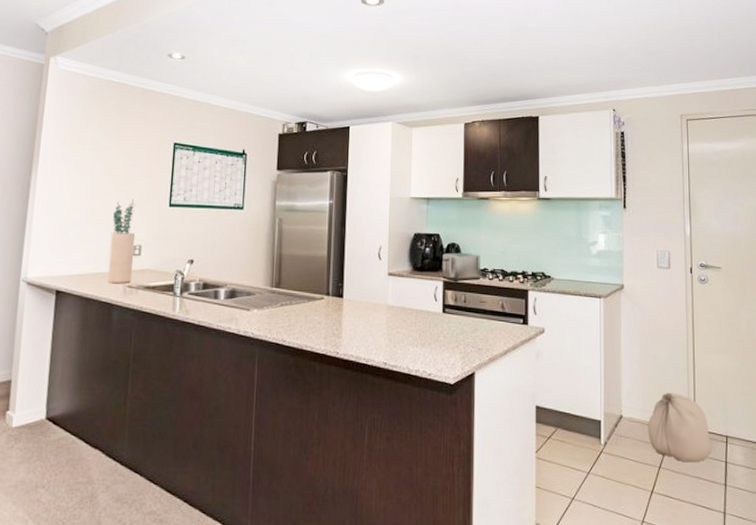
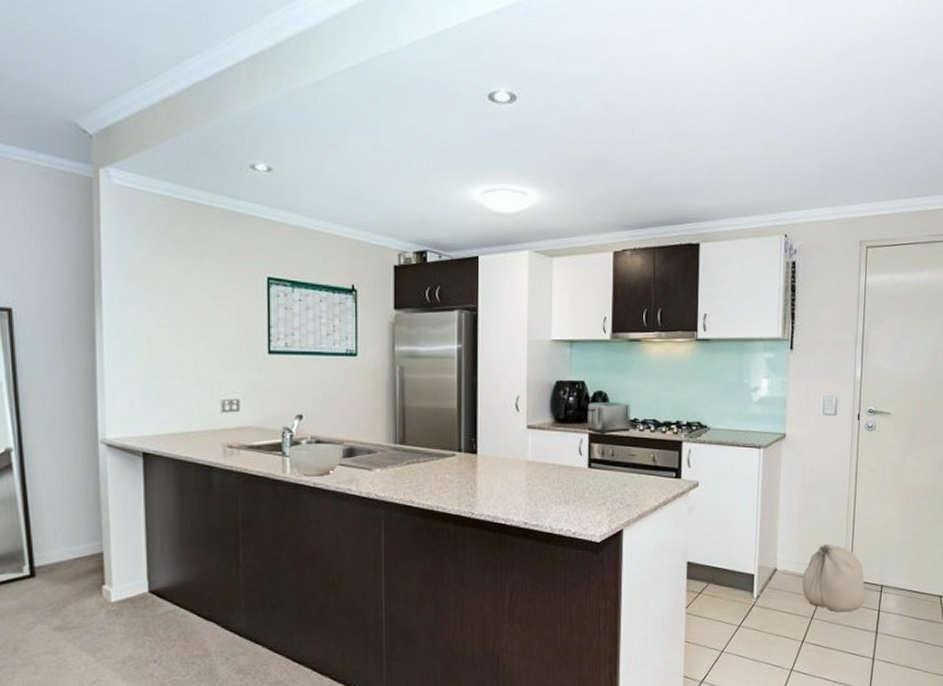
vase: present [107,199,136,284] -> none [201,345,232,444]
bowl: none [178,285,227,315] -> present [287,443,344,477]

